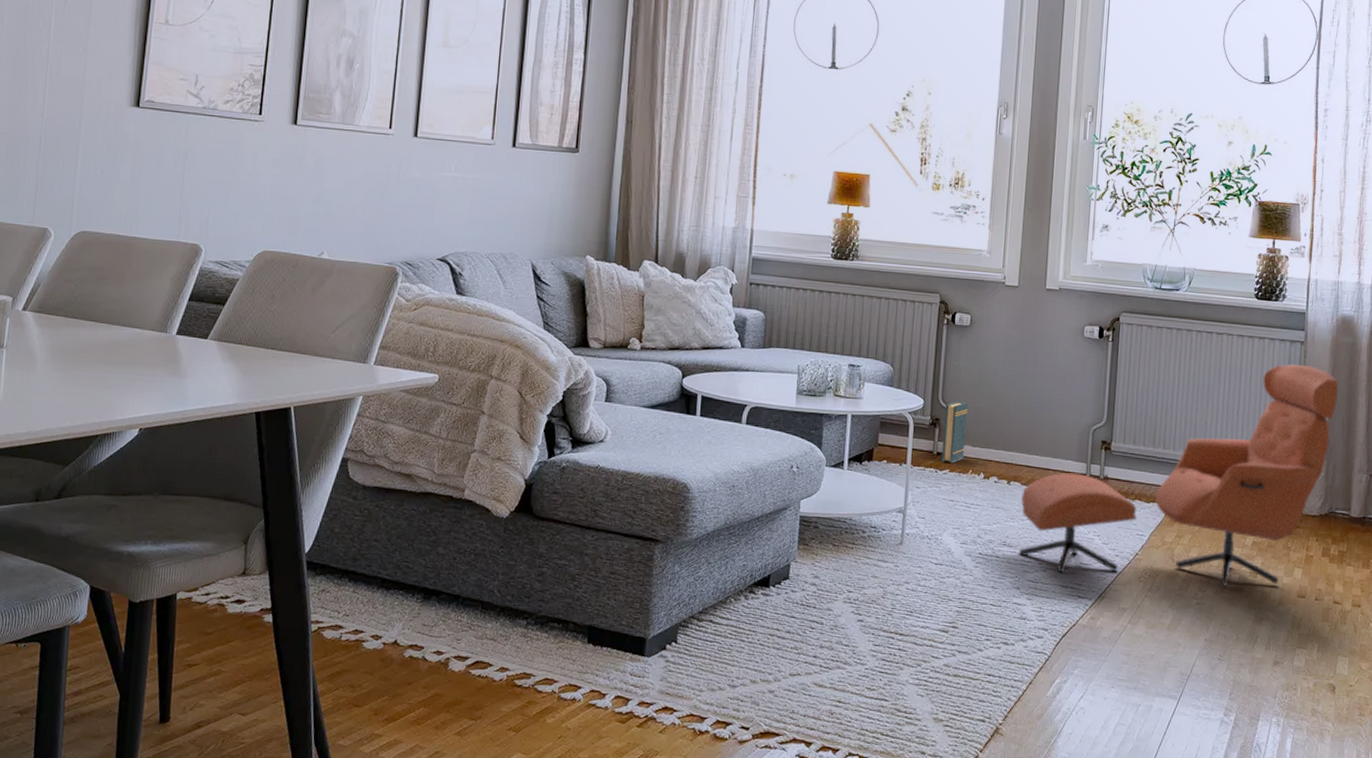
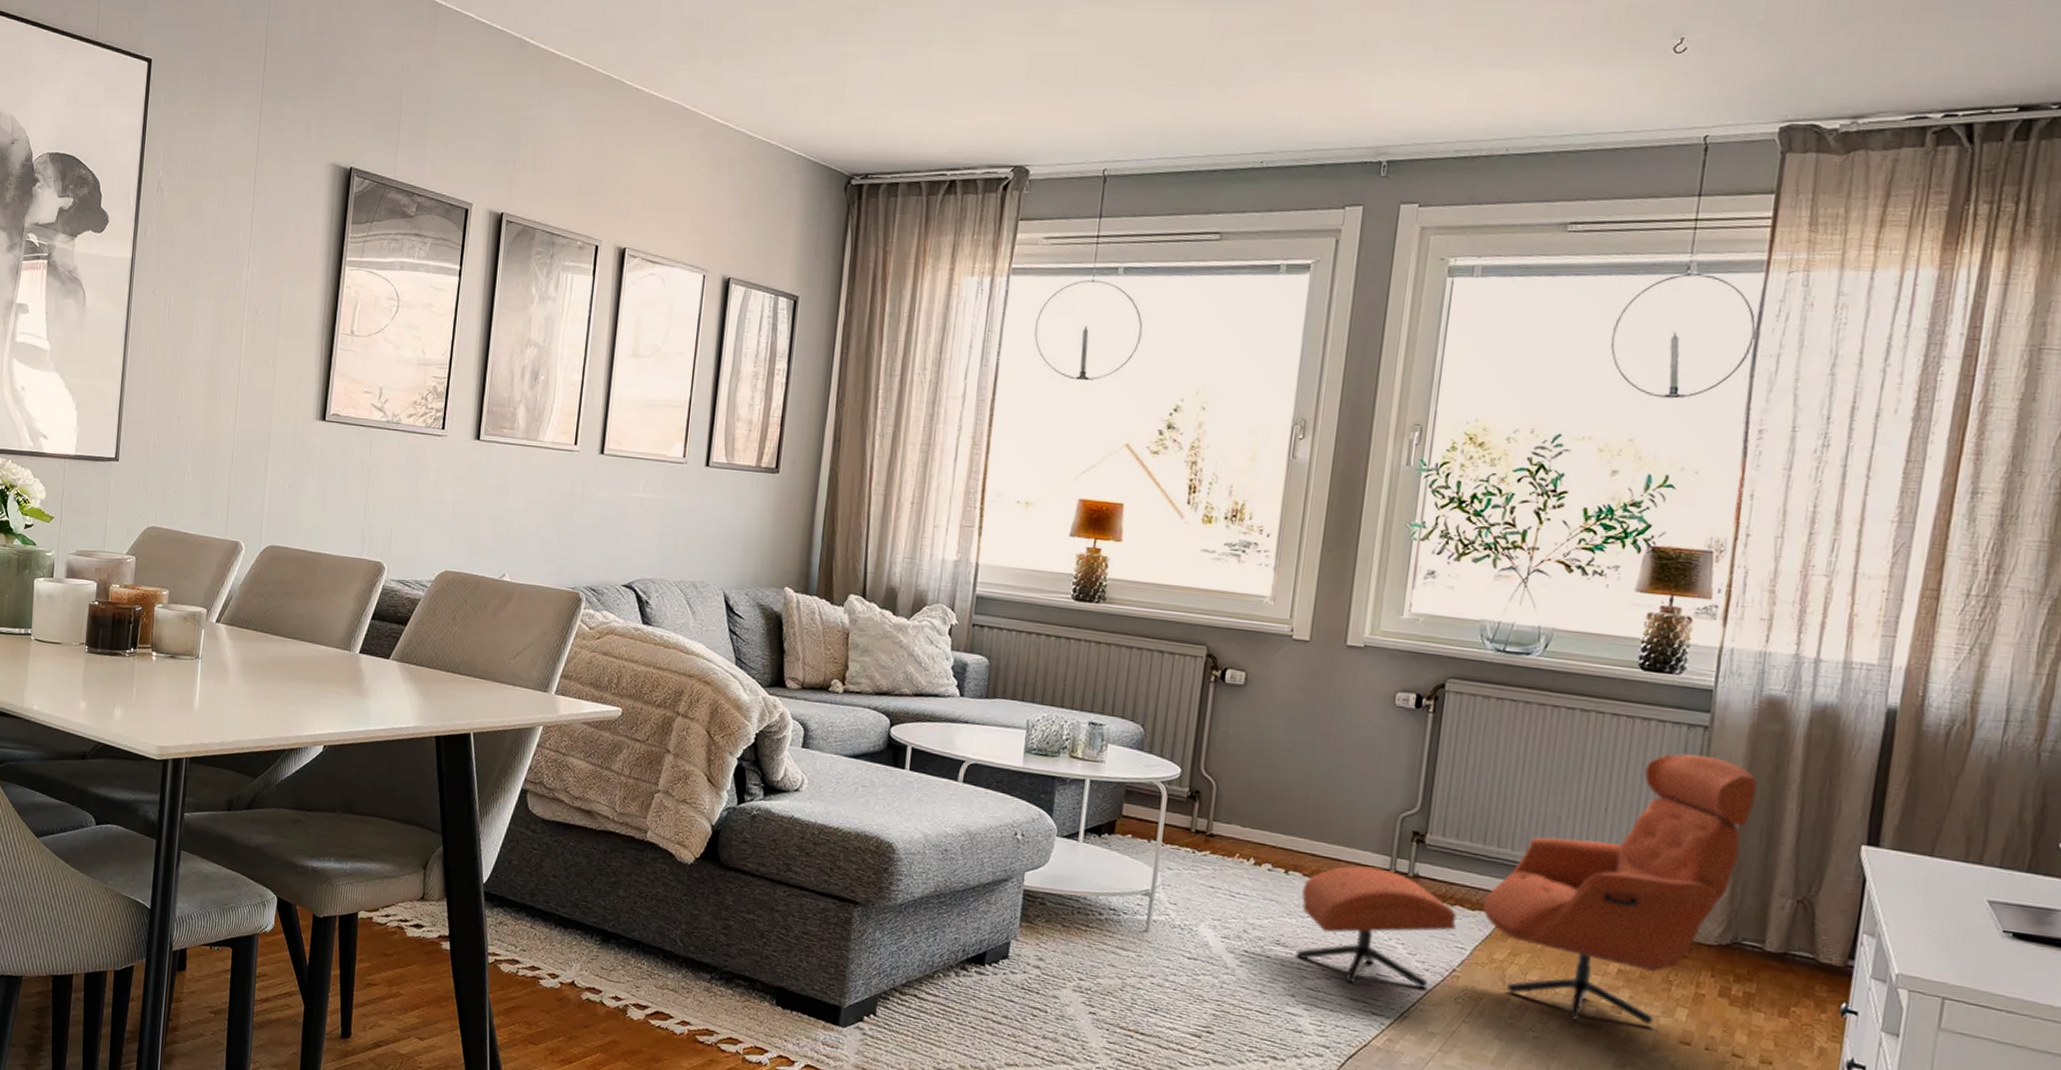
book: present [941,401,968,464] -> none [1200,772,1238,845]

